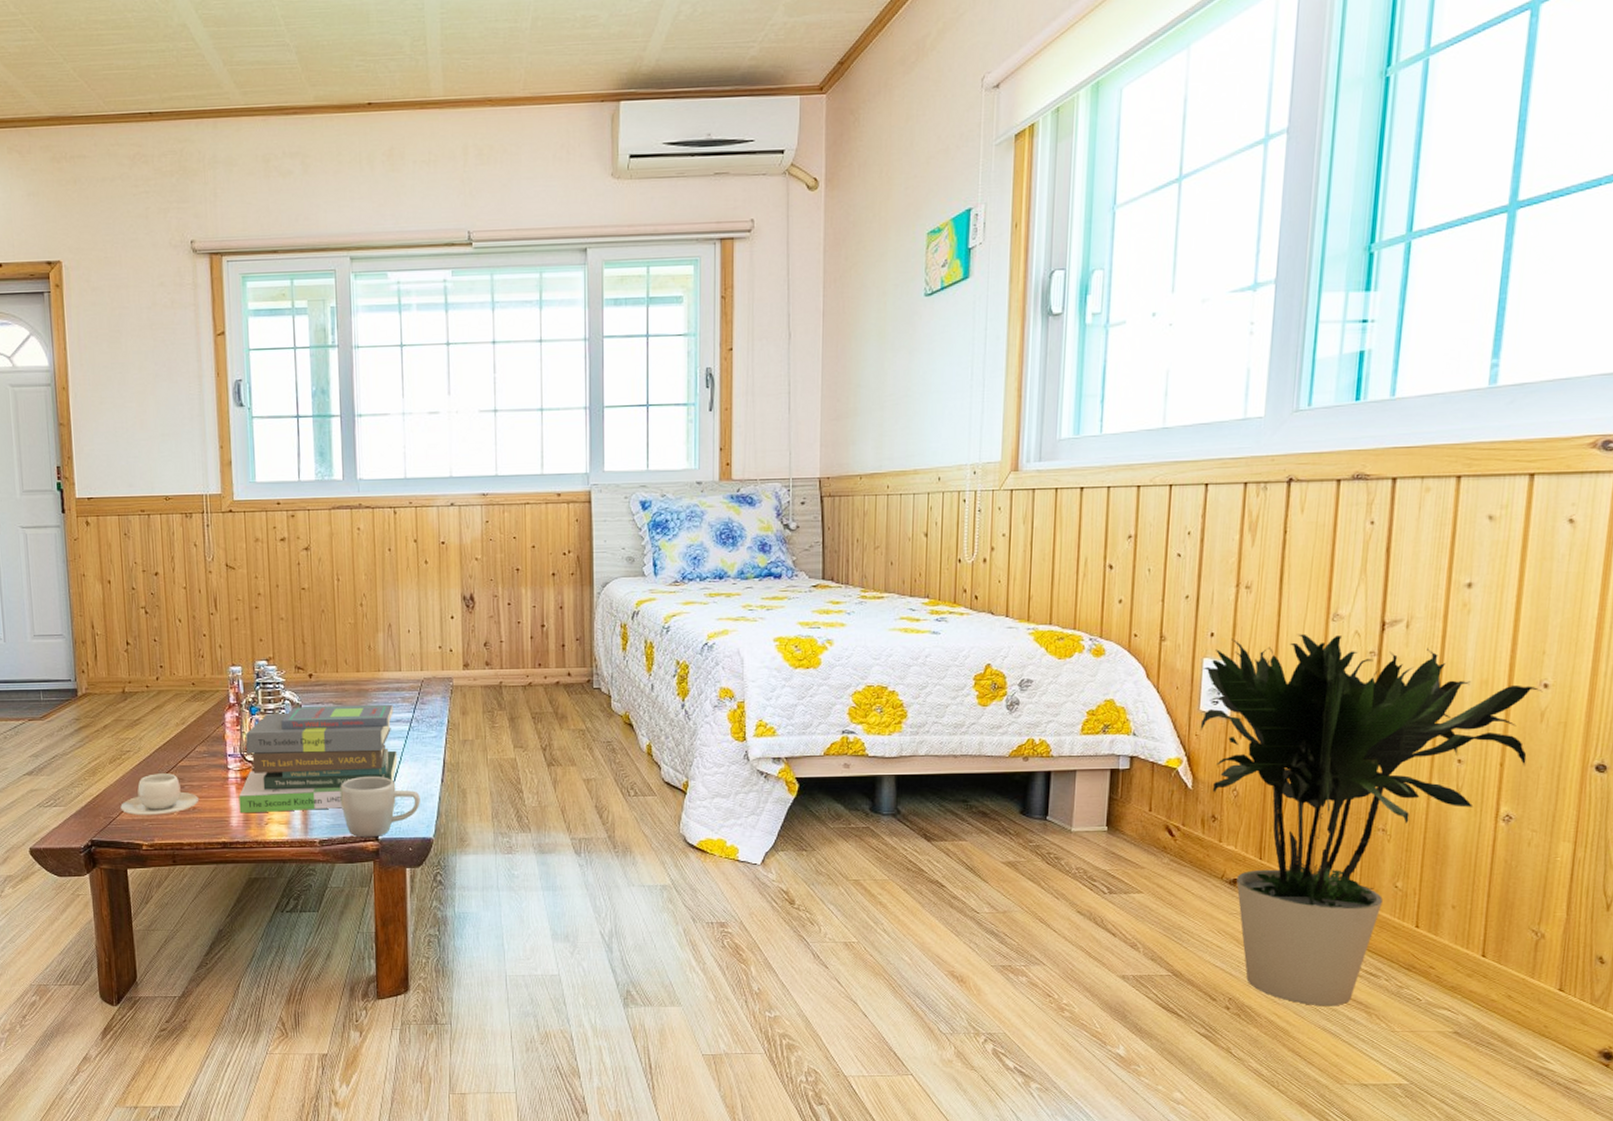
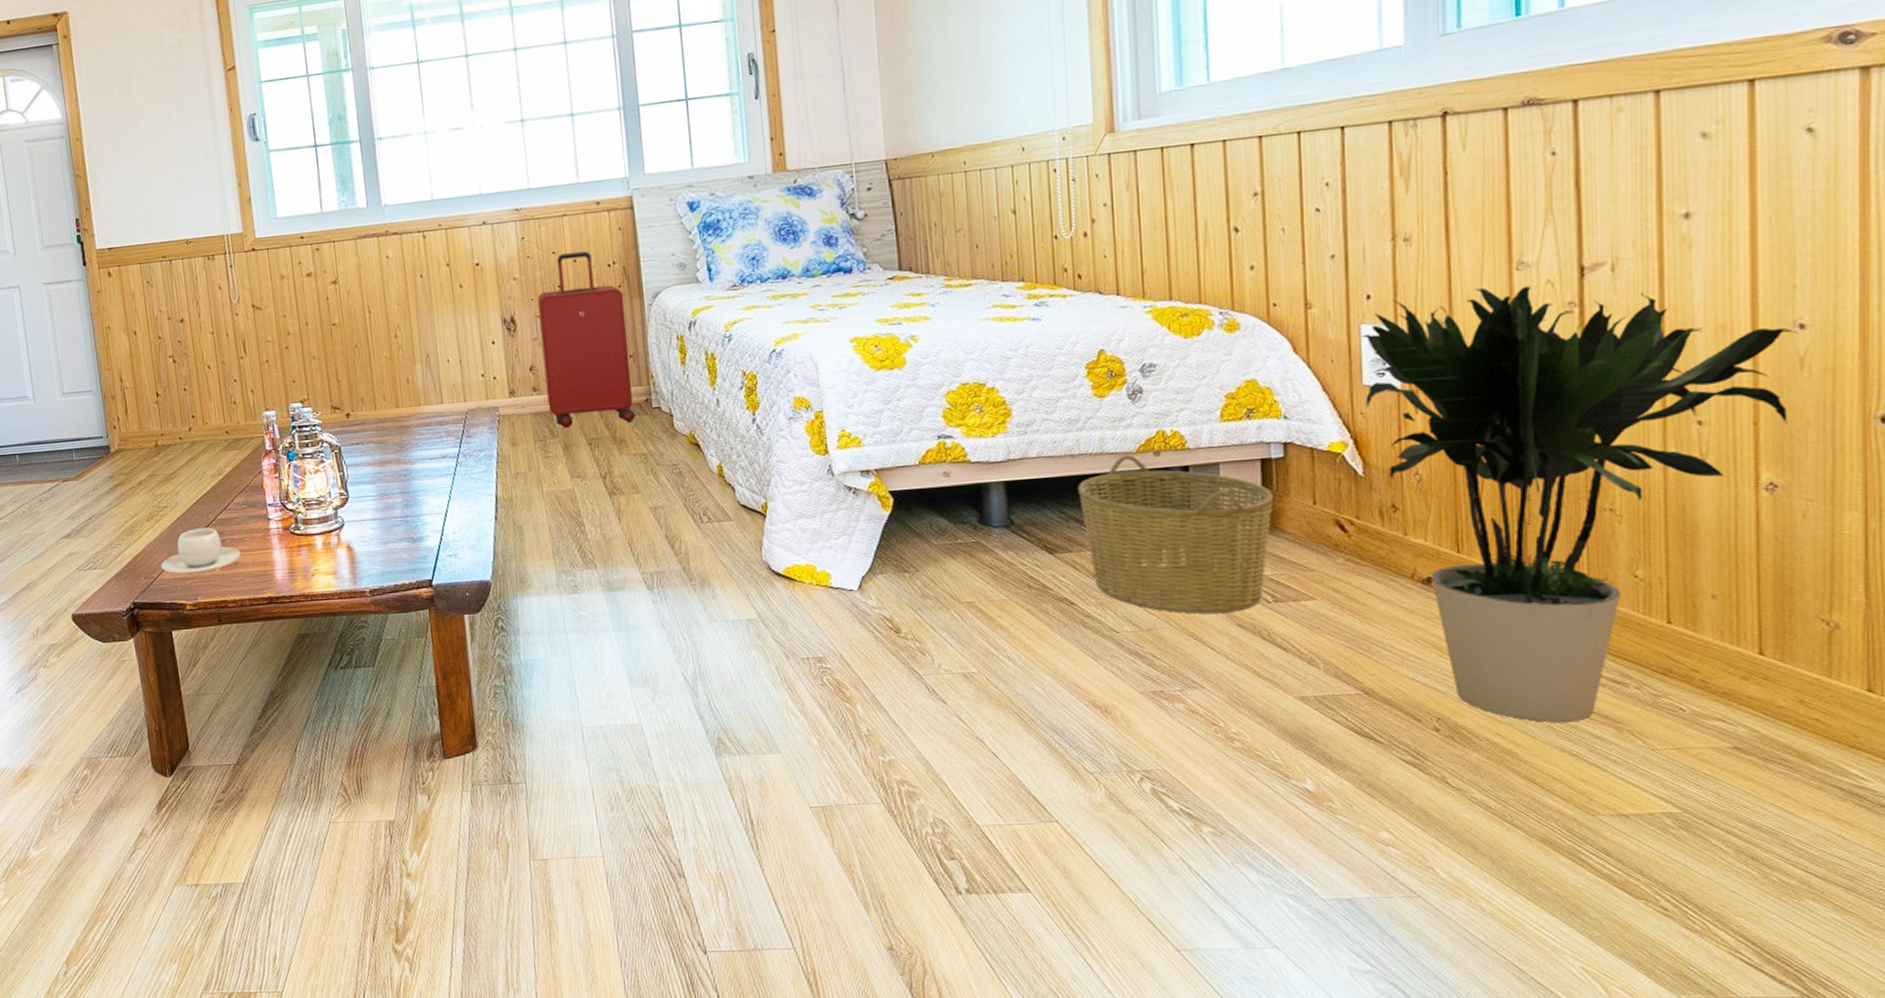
books: present [239,704,398,814] -> none [282,439,447,566]
mug: present [340,775,420,838] -> none [387,517,474,585]
suitcase: none [496,539,577,702] -> present [537,251,635,428]
basket: none [956,758,1118,900] -> present [1077,454,1273,614]

